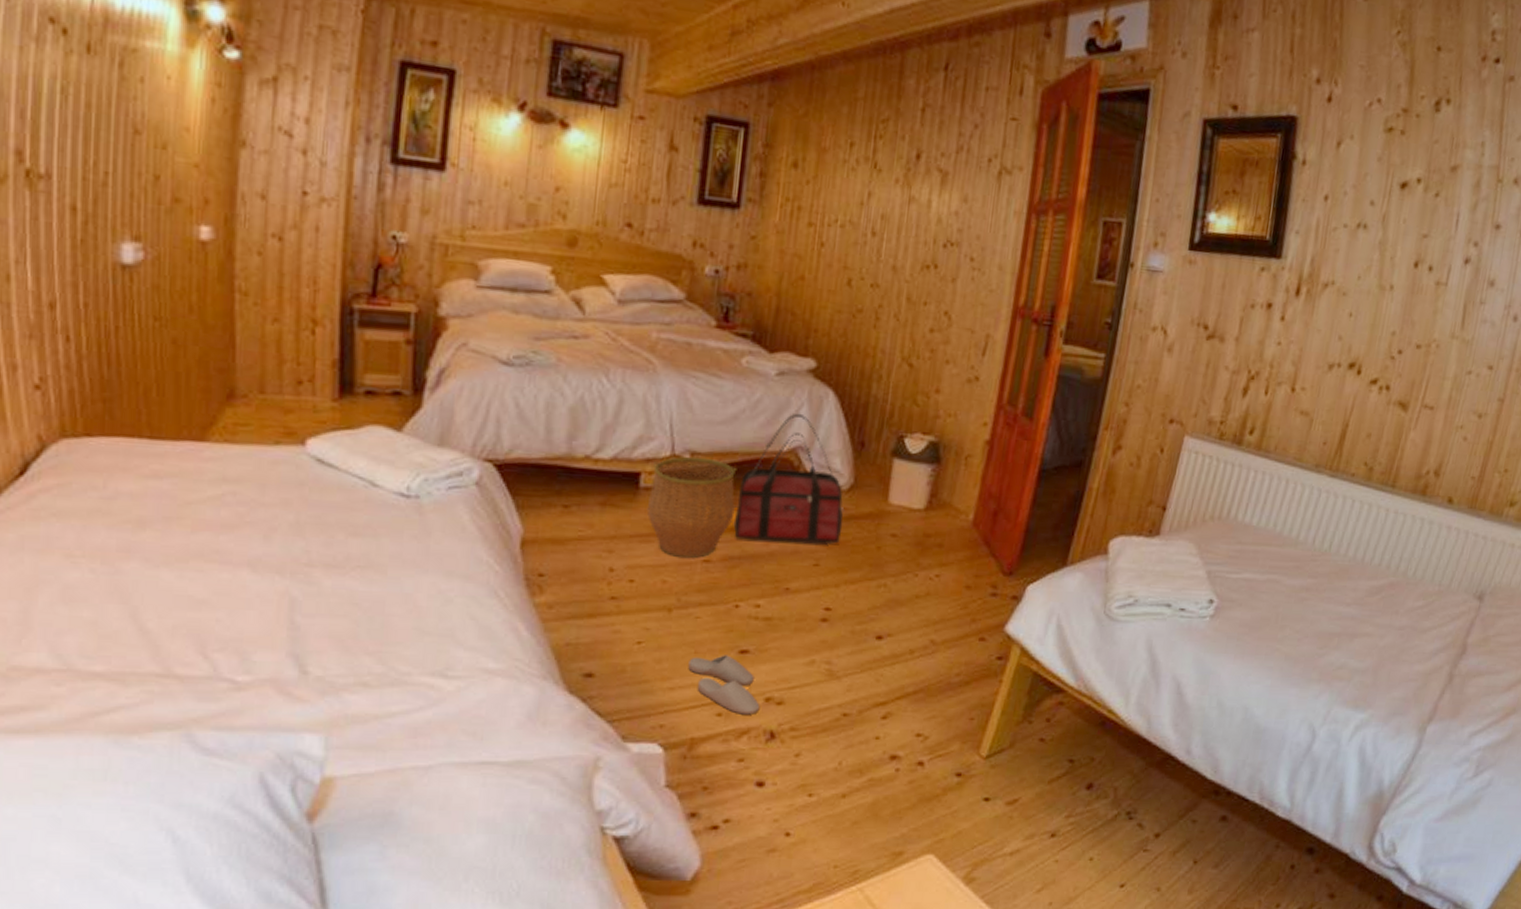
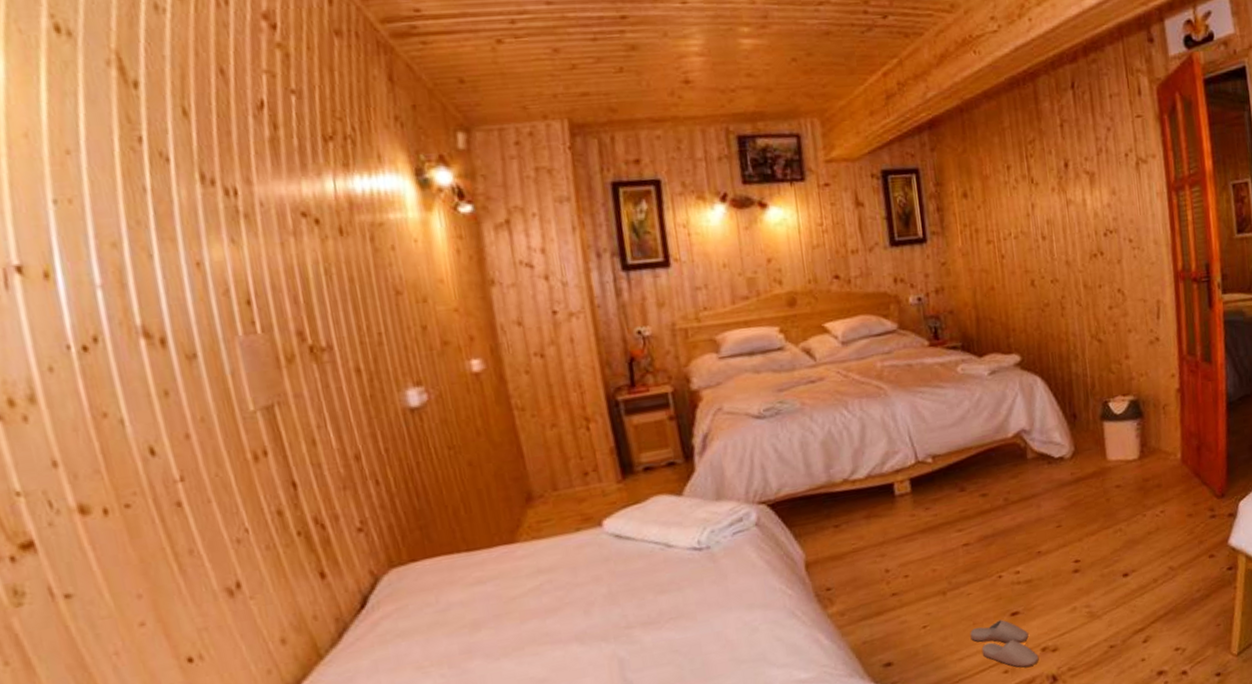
basket: present [646,456,737,559] -> none [903,457,981,548]
duffel bag: present [733,413,845,545] -> none [979,402,1074,519]

